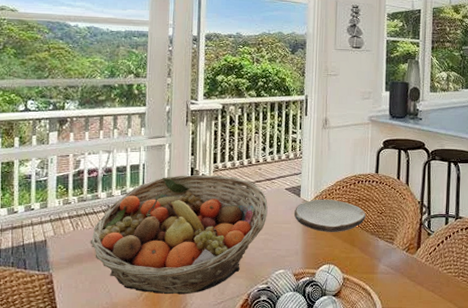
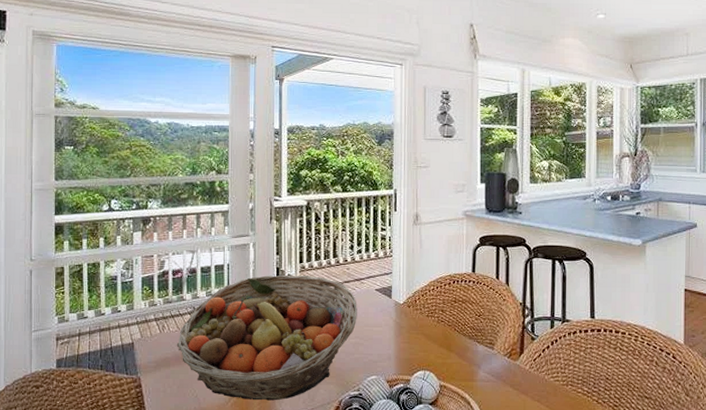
plate: present [293,199,366,233] -> none [385,300,463,337]

